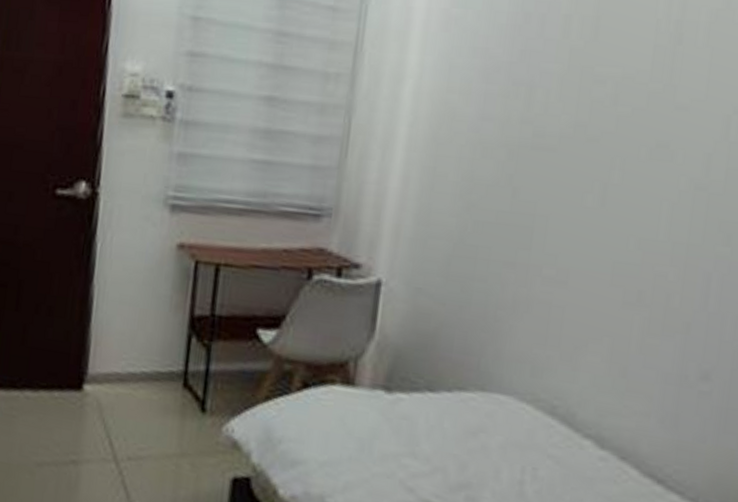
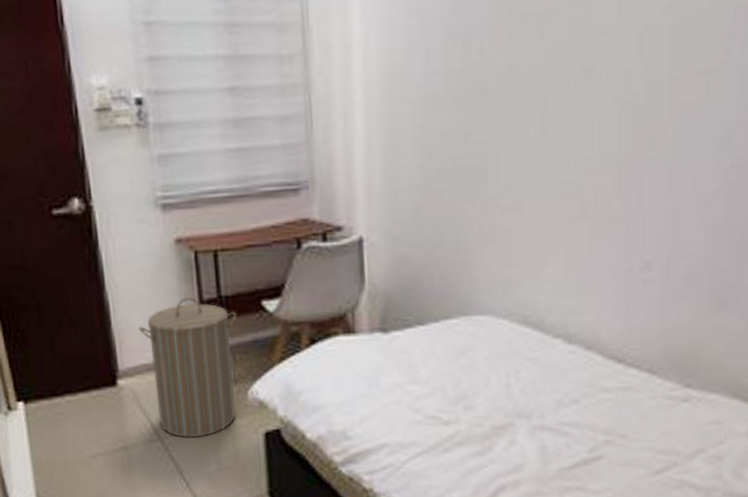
laundry hamper: none [119,308,227,469] -> present [139,296,237,439]

